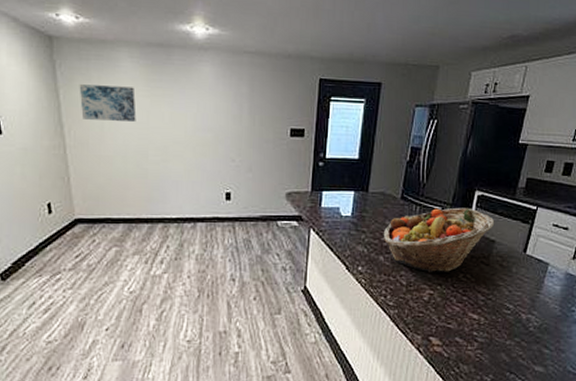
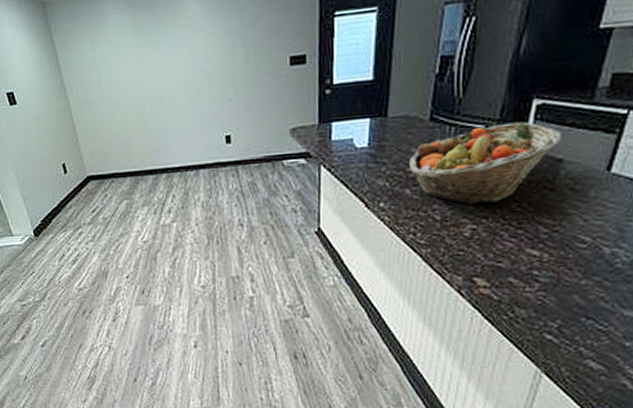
wall art: present [79,84,137,121] -> none [74,39,130,79]

